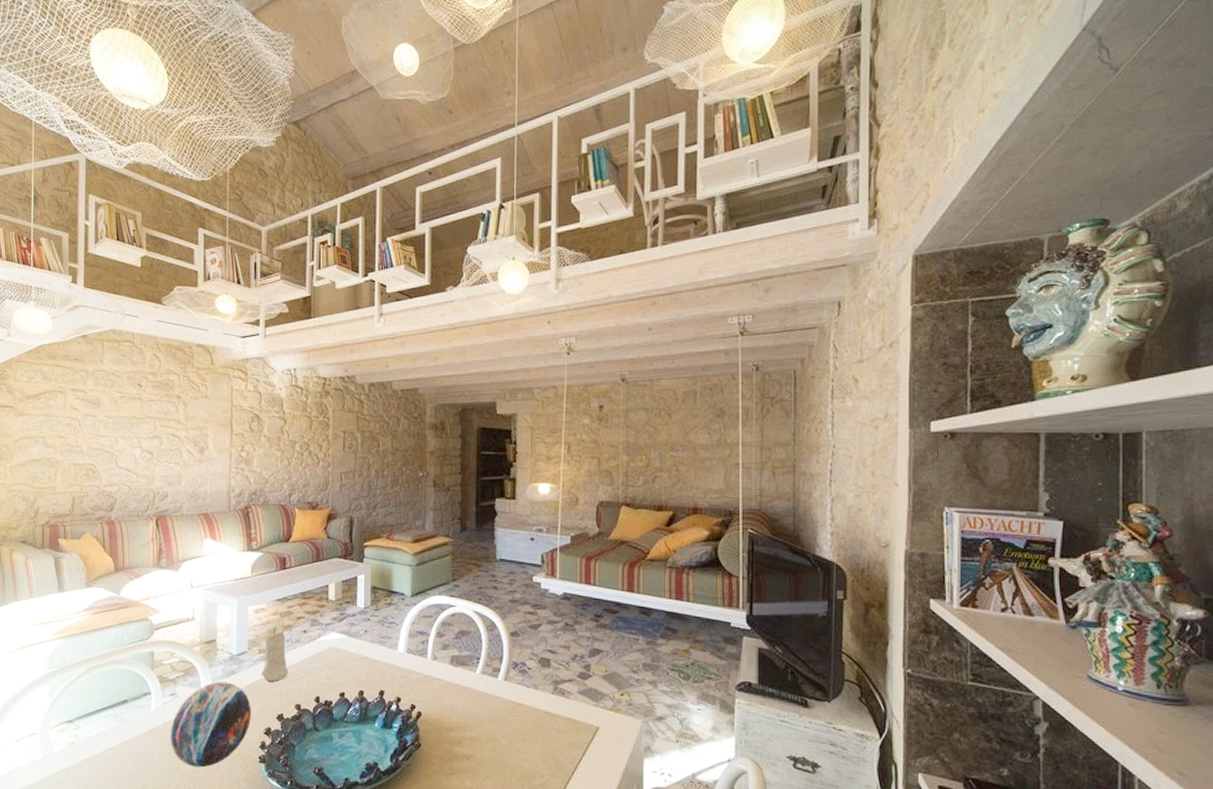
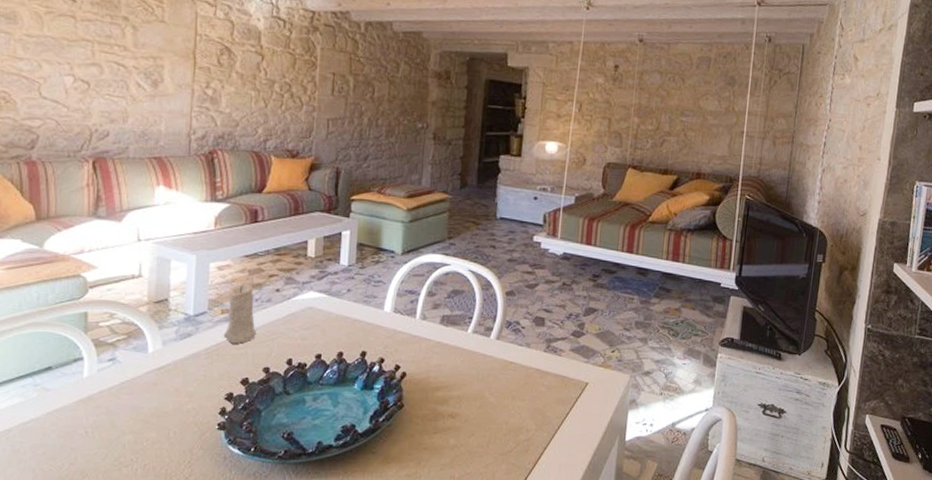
decorative orb: present [170,681,252,768] -> none [107,345,211,438]

